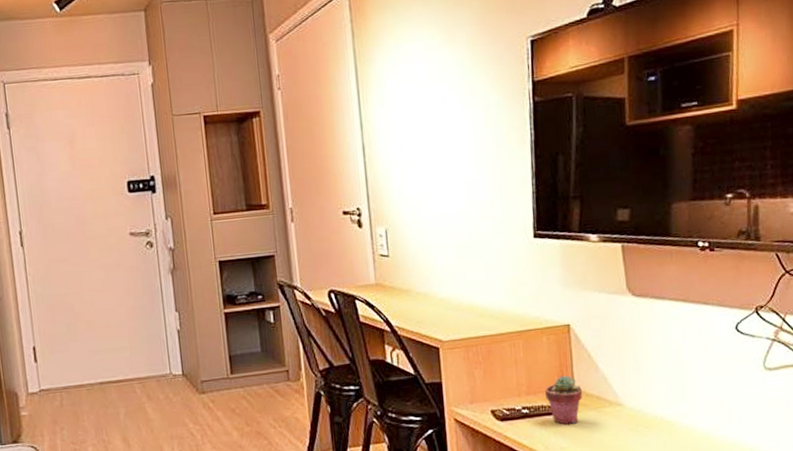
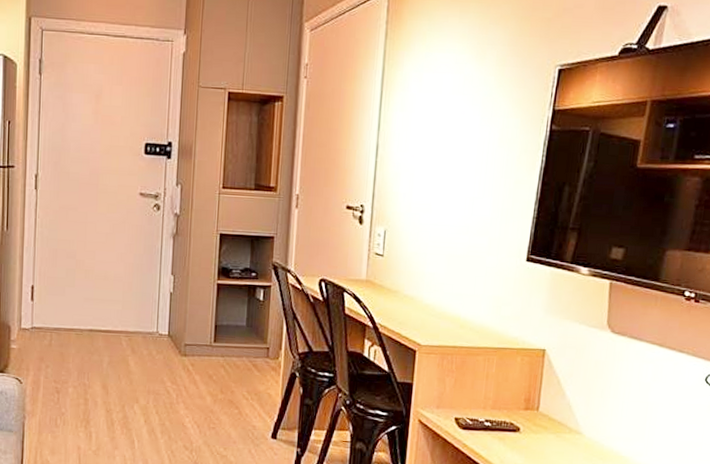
potted succulent: present [545,375,583,425] -> none [510,397,547,444]

